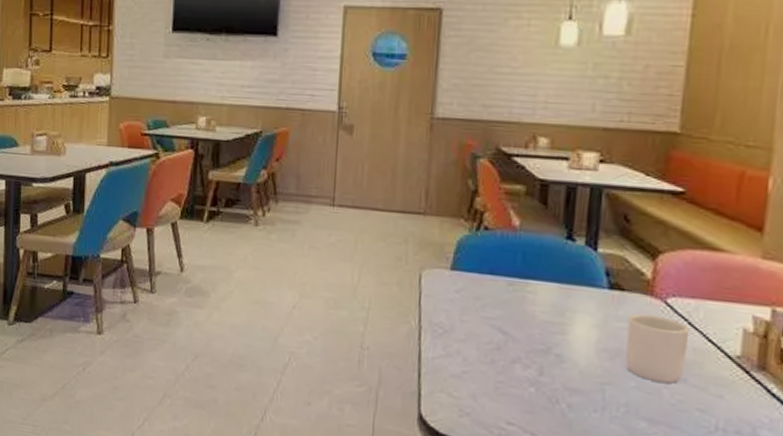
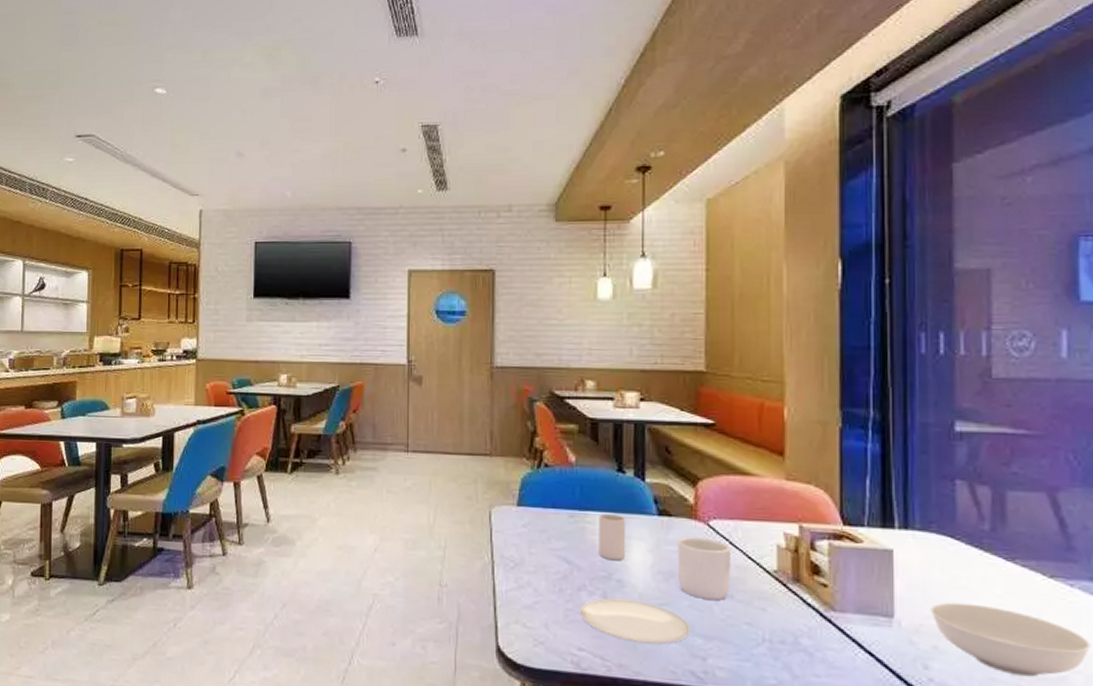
plate: none [512,372,635,426] -> present [580,598,691,645]
cup: none [538,284,572,335] -> present [598,514,626,561]

